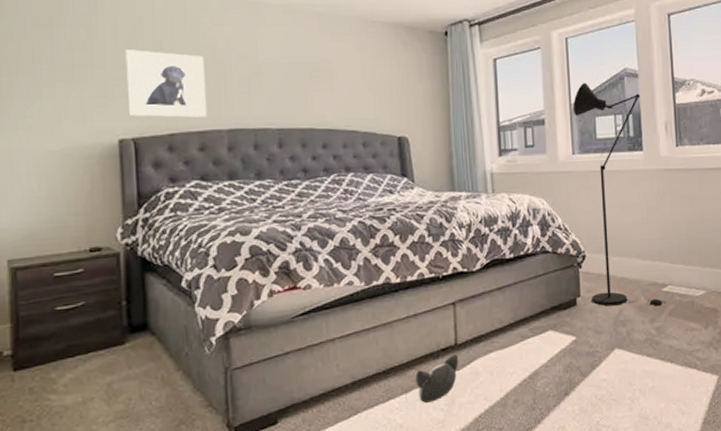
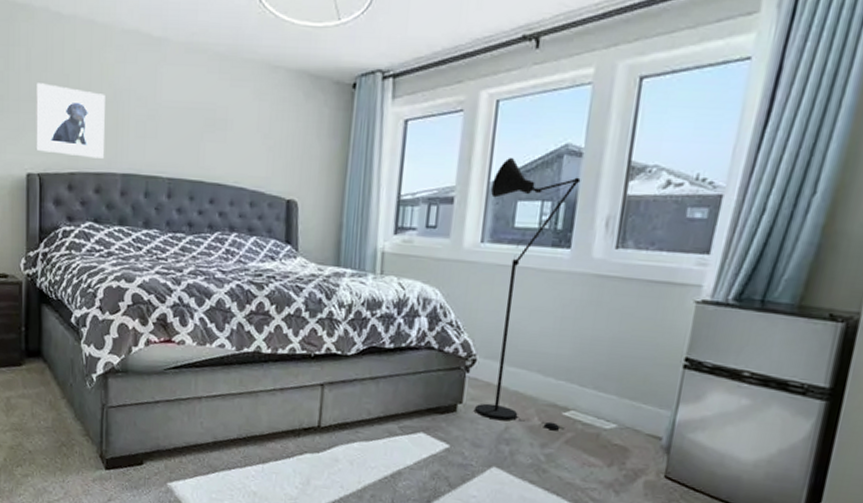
plush toy: present [415,353,459,403] -> none [274,435,320,478]

